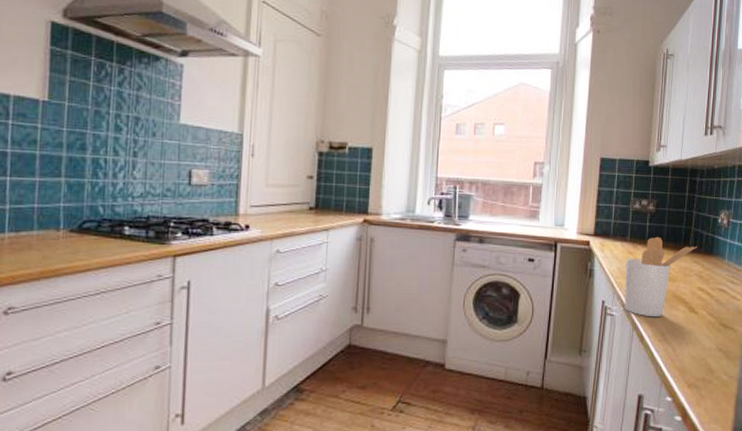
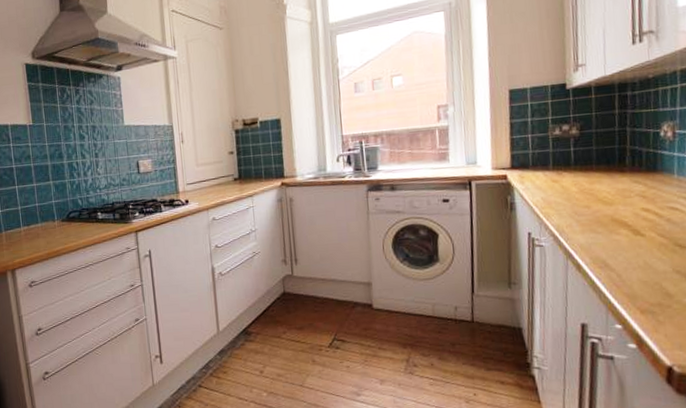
utensil holder: present [625,236,697,317] -> none [550,160,636,245]

